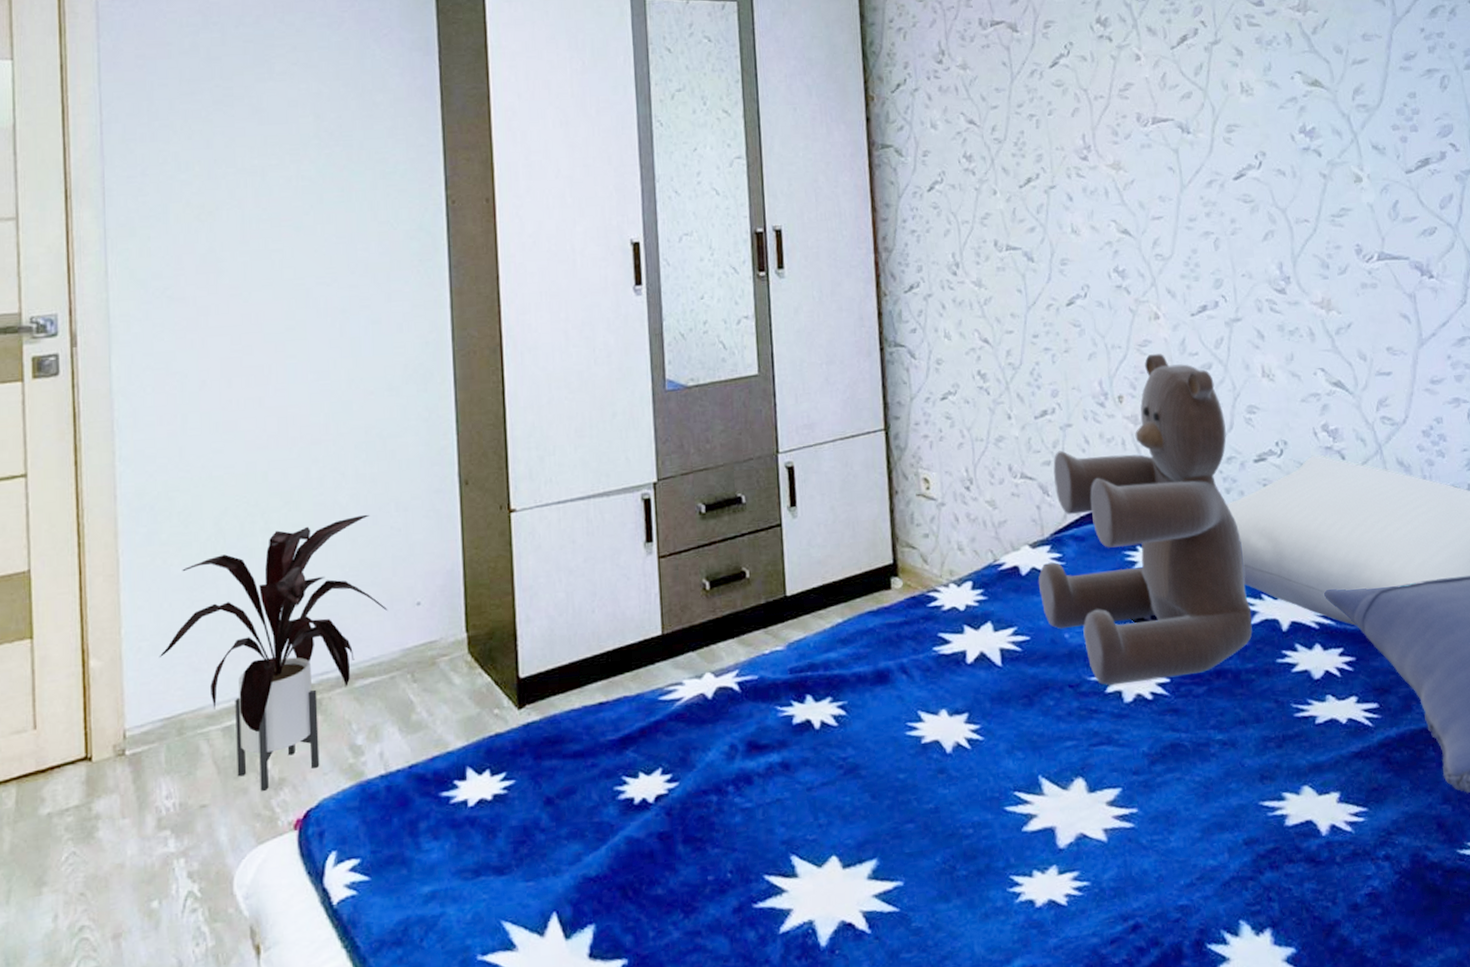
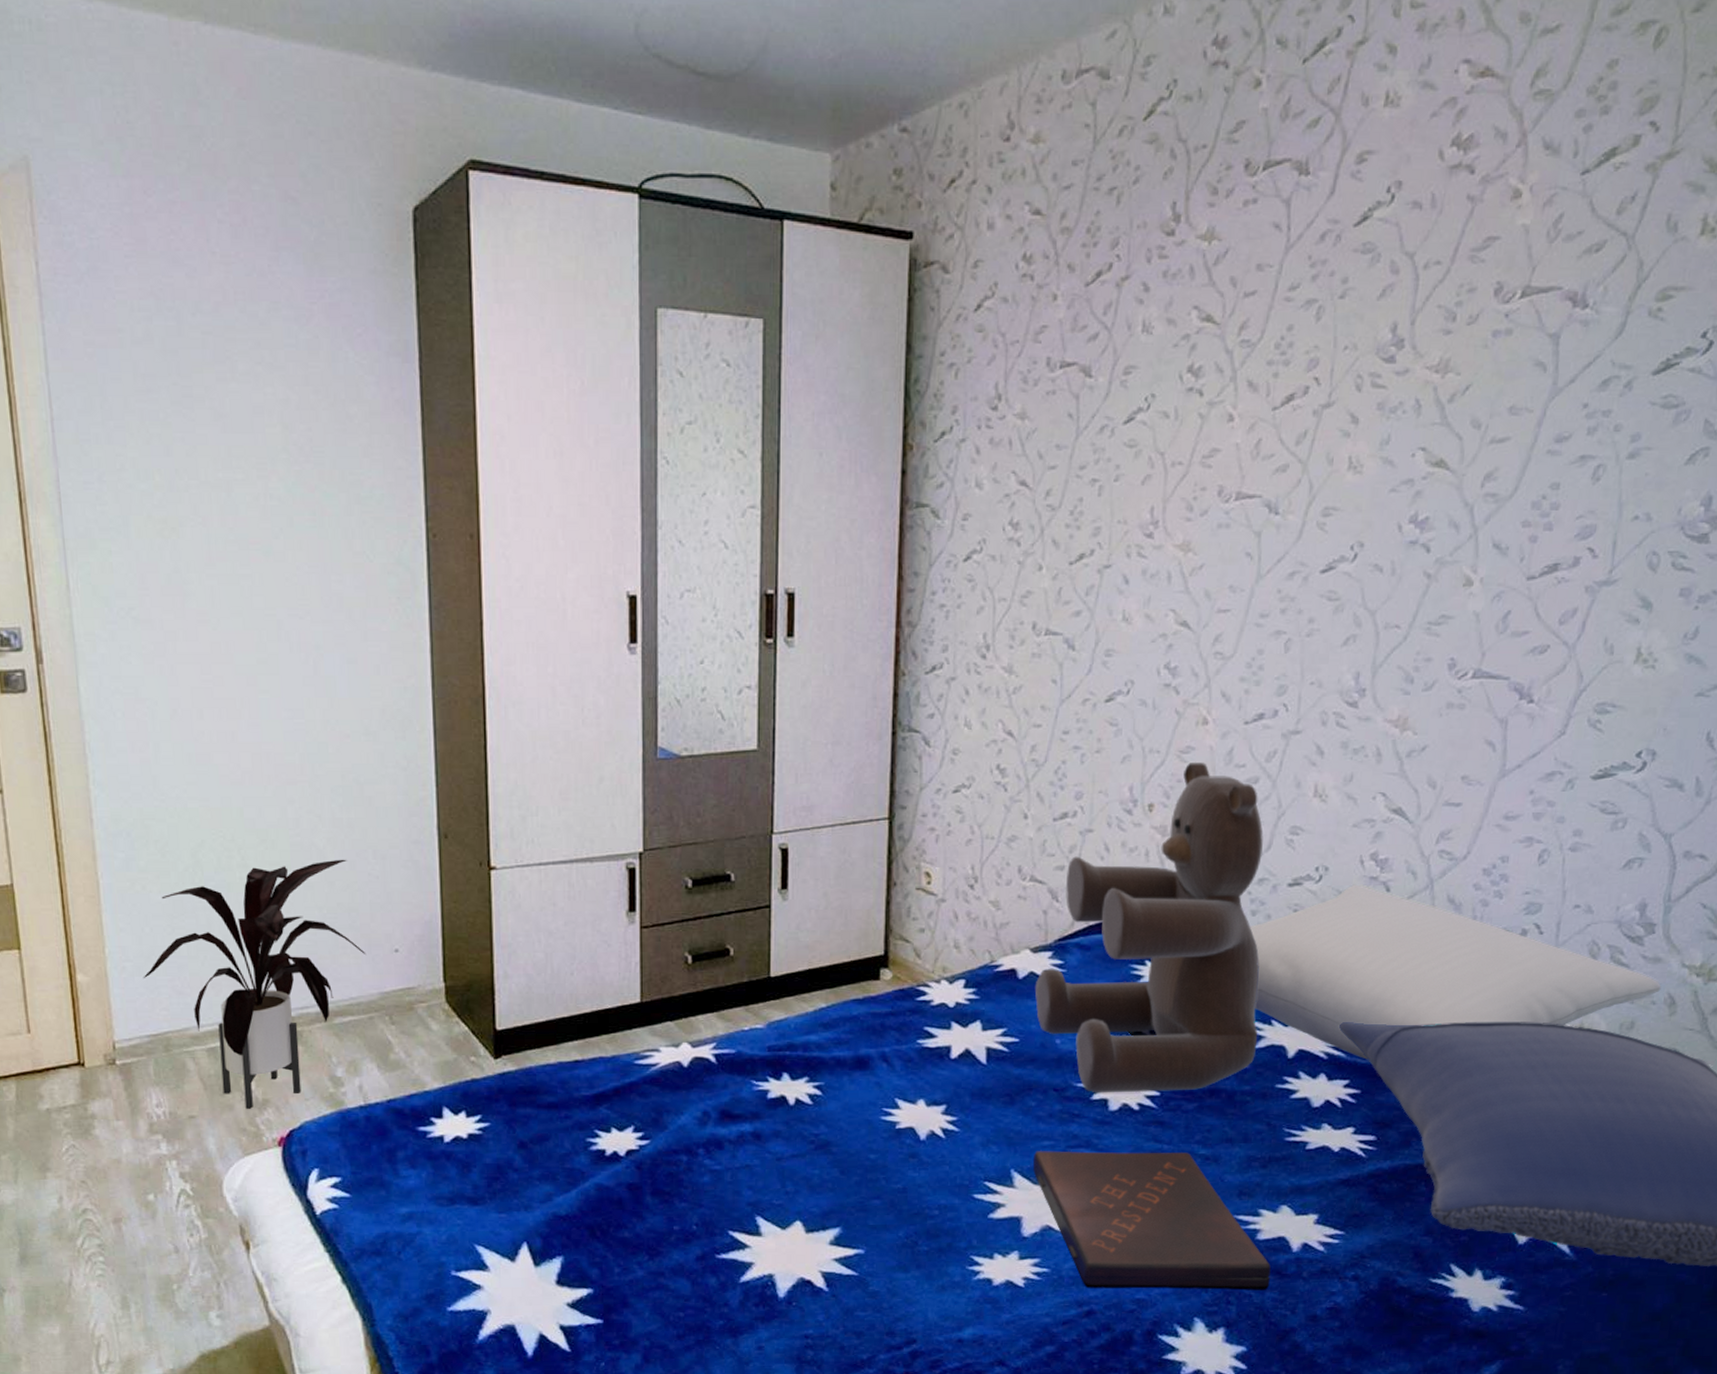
book: none [1059,739,1307,900] -> present [1033,1151,1271,1291]

